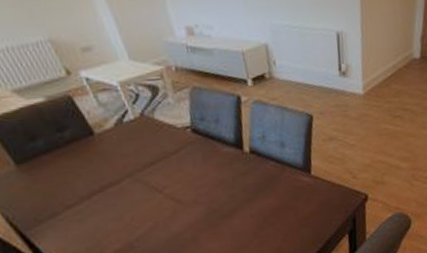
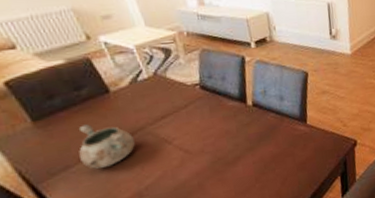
decorative bowl: none [63,169,124,217] -> present [78,124,135,169]

